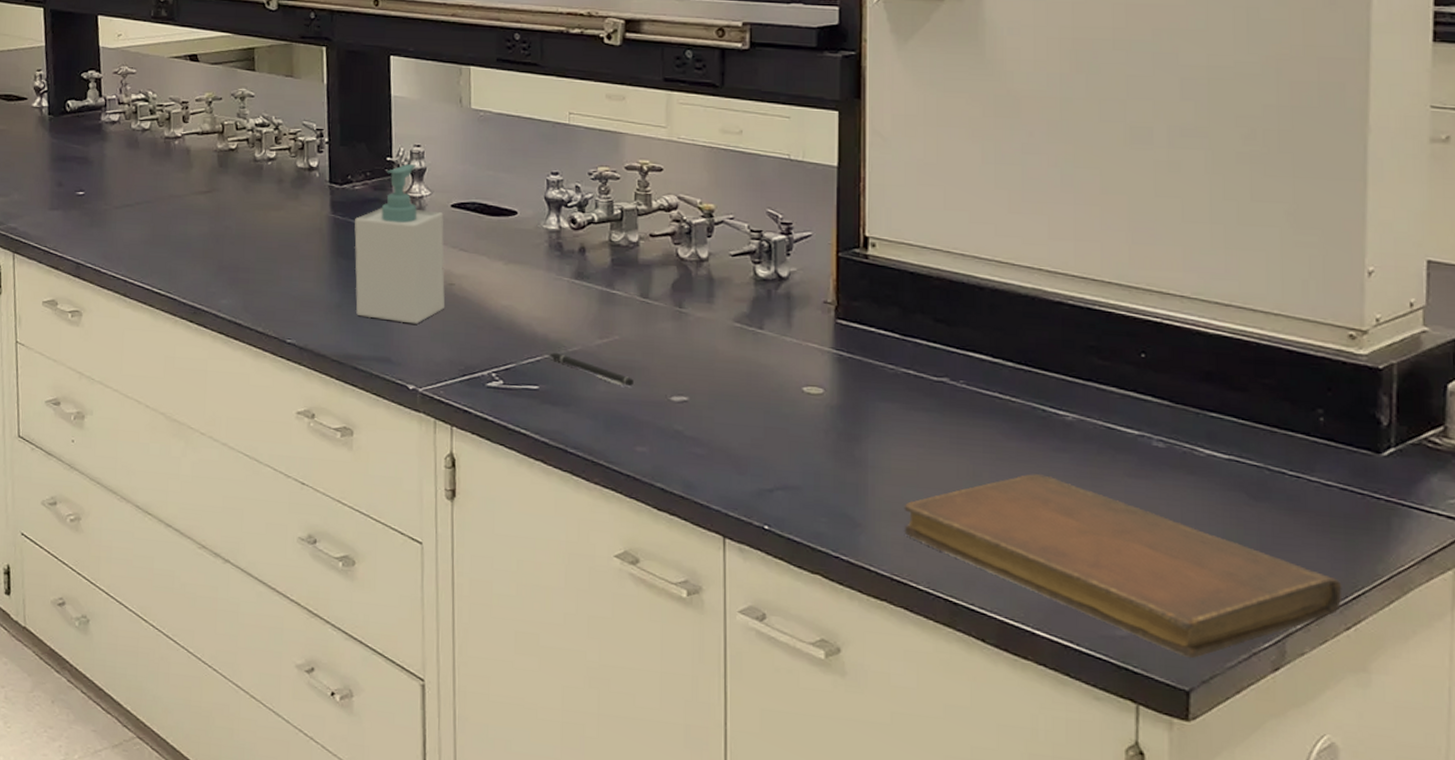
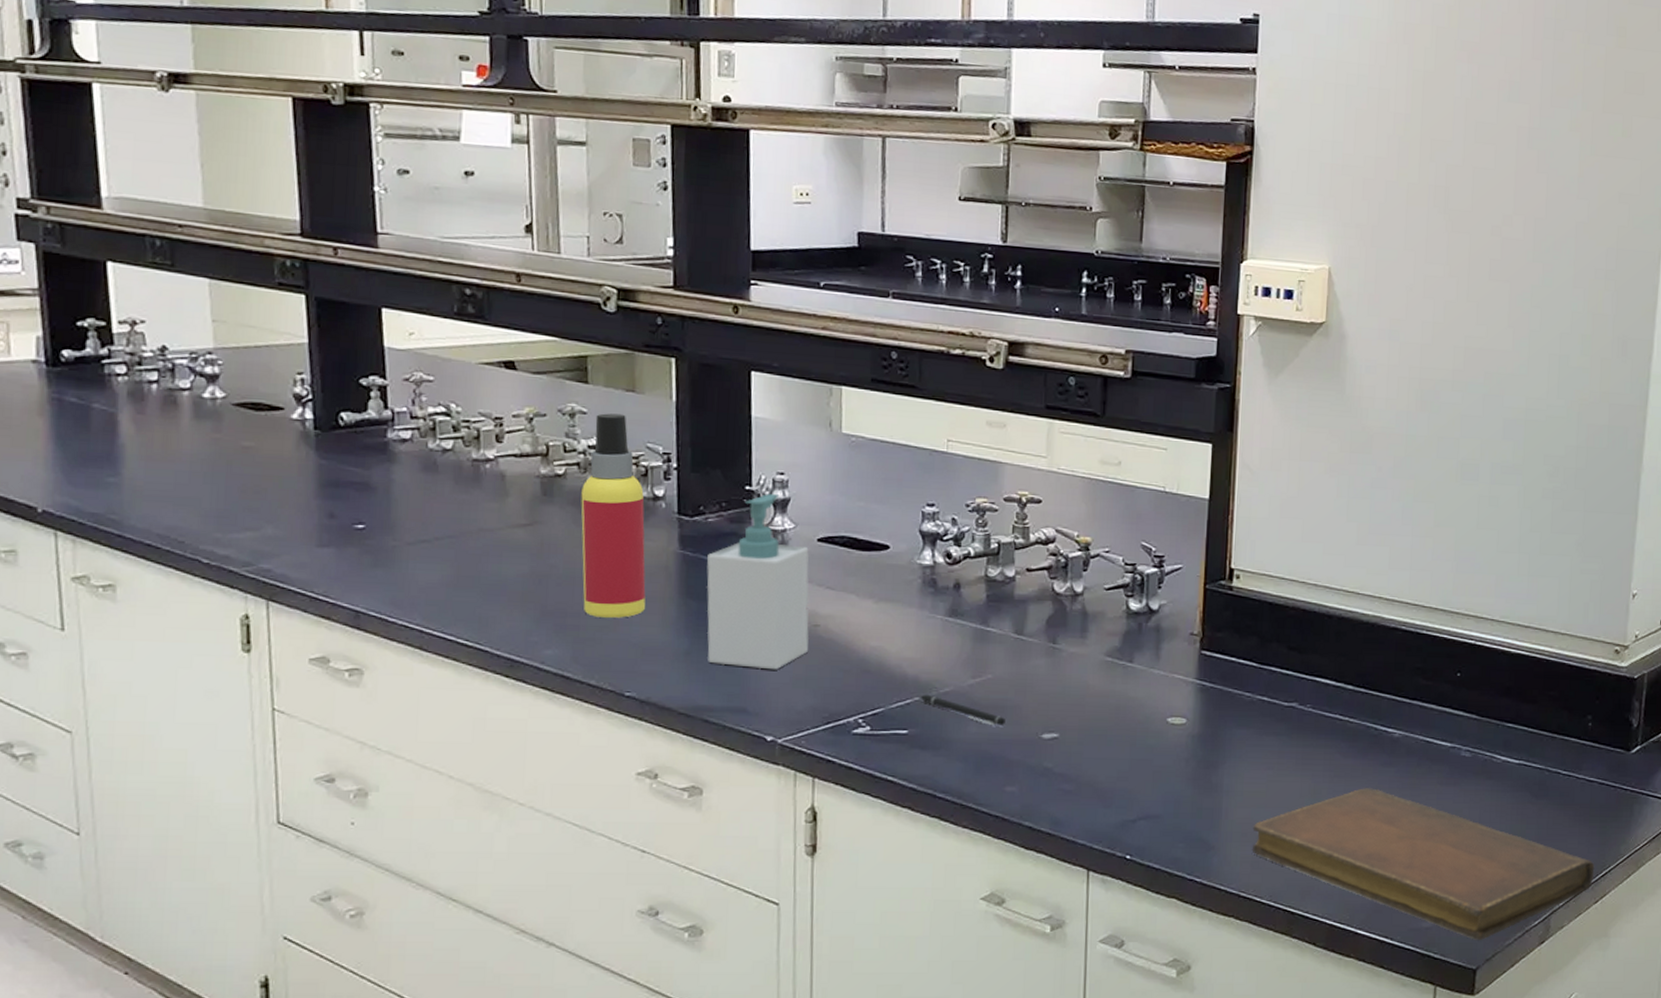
spray bottle: none [249,96,303,274] -> present [580,413,646,618]

